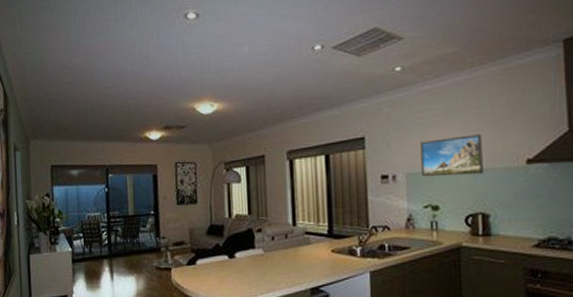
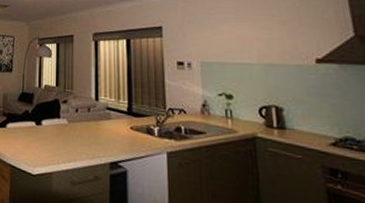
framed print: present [420,134,483,177] -> none [213,32,274,69]

